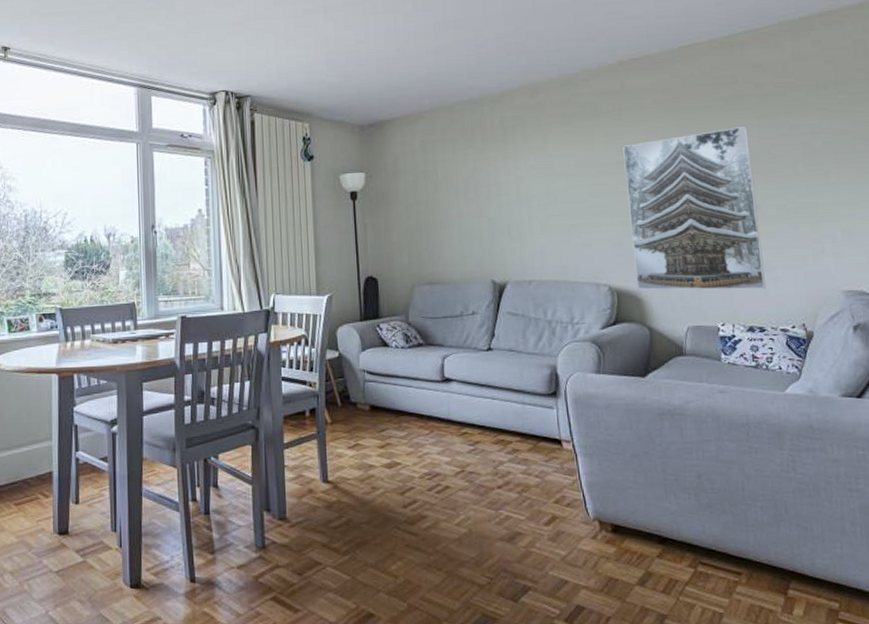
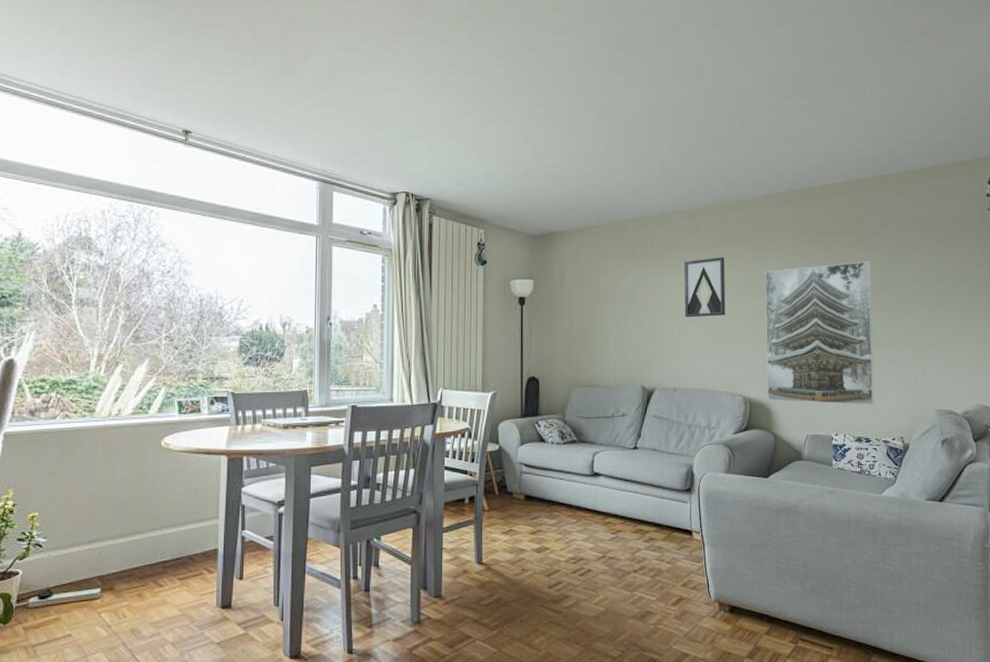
wall art: none [529,134,582,202] -> present [684,257,726,318]

